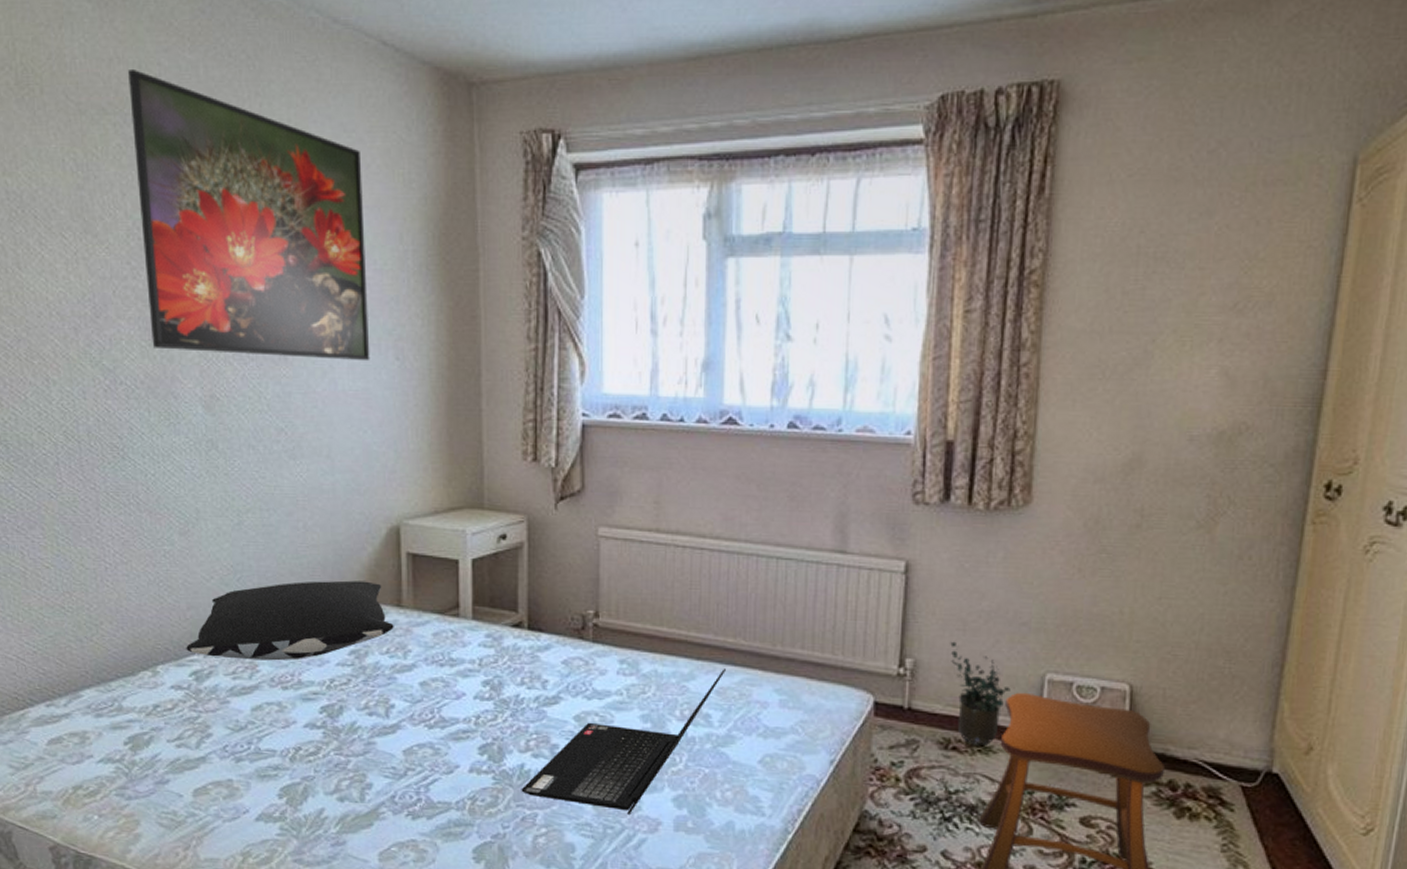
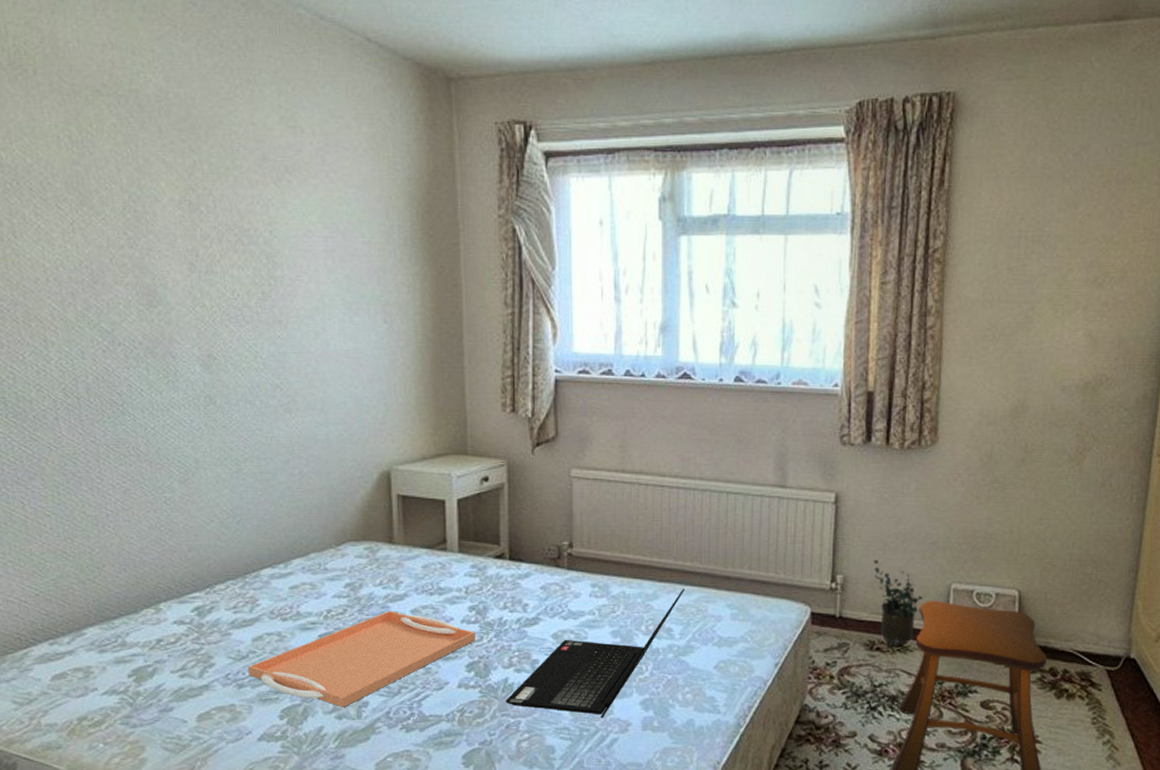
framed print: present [128,70,370,361] -> none [122,55,360,324]
pillow: present [186,580,394,661] -> none [188,521,387,595]
serving tray: none [247,682,489,789] -> present [249,610,476,708]

